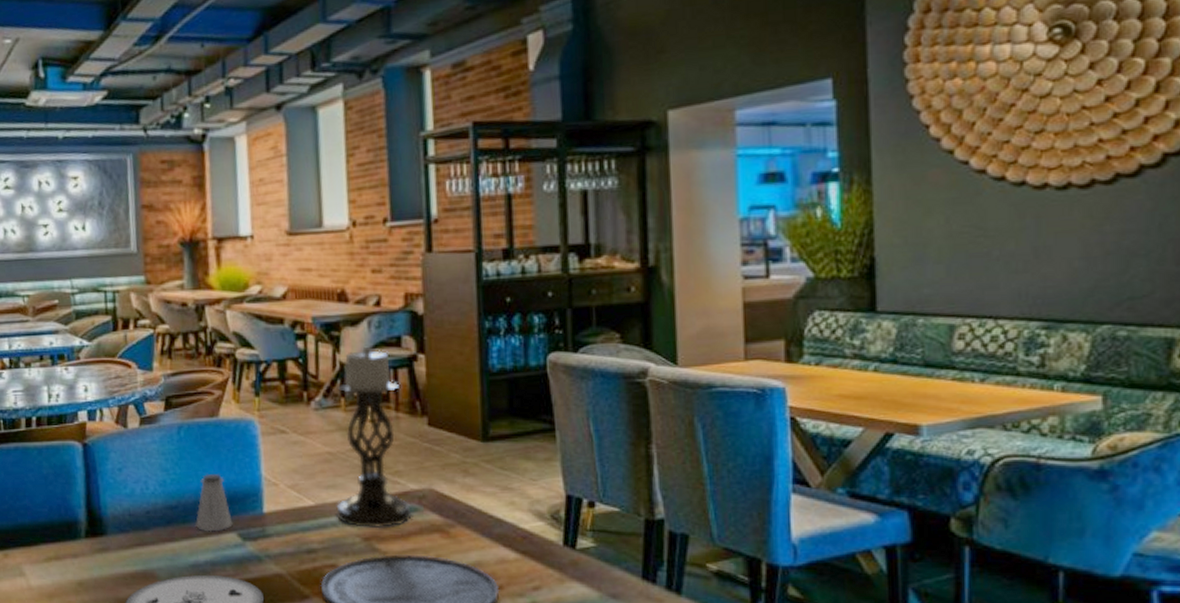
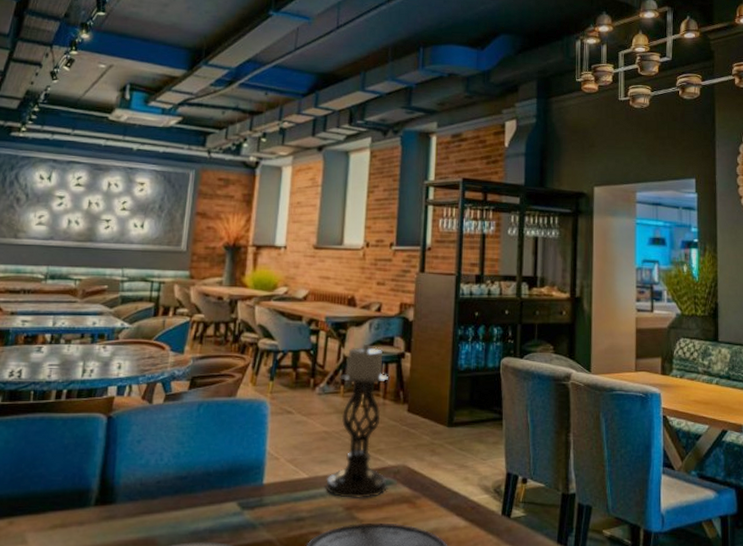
saltshaker: present [196,474,233,532] -> none [201,448,235,501]

